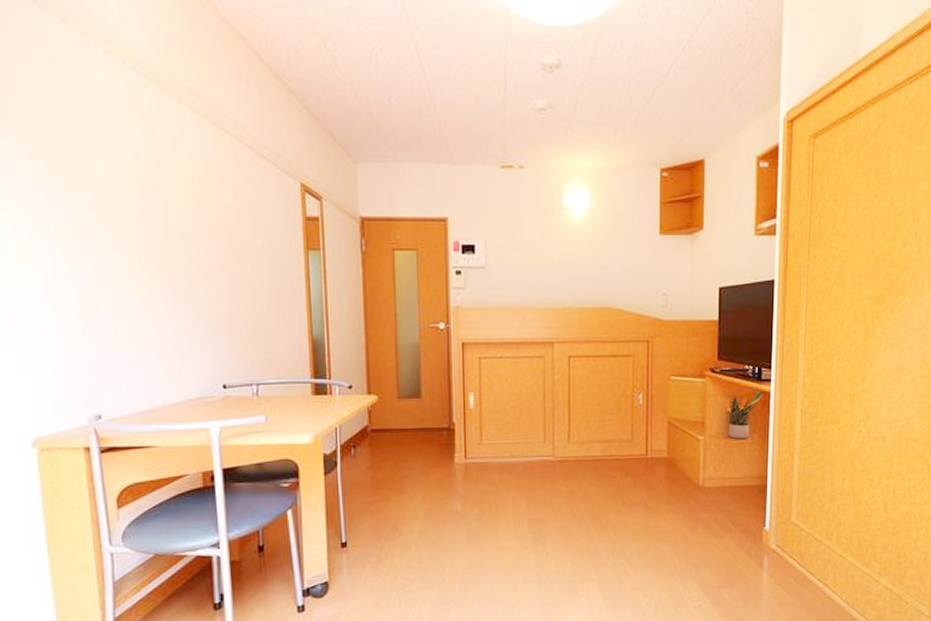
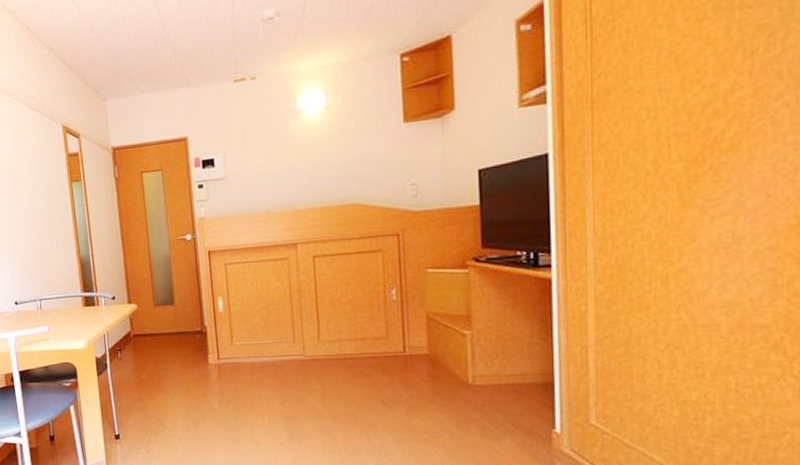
potted plant: present [728,389,765,440] -> none [500,276,544,333]

